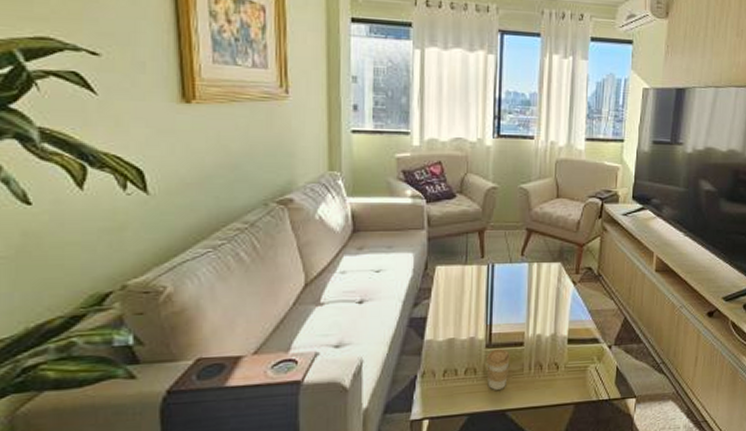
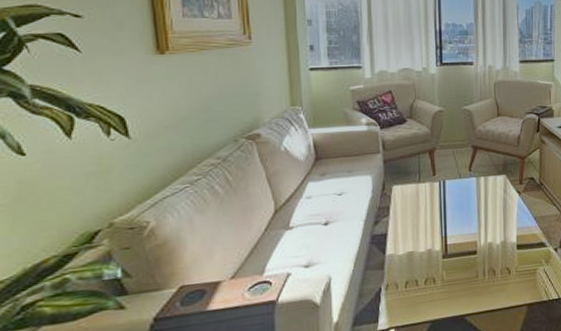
coffee cup: present [486,348,510,390] -> none [444,257,466,297]

